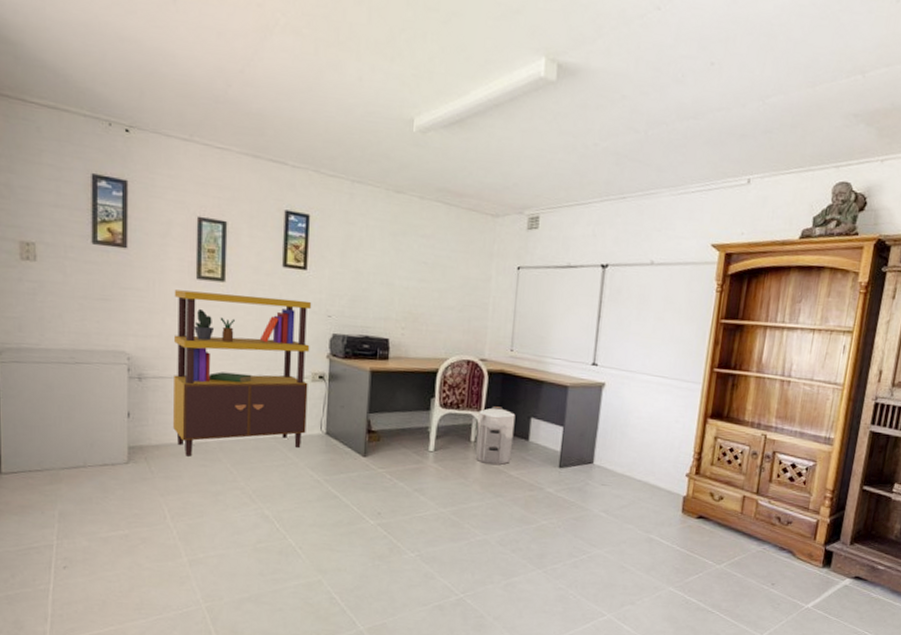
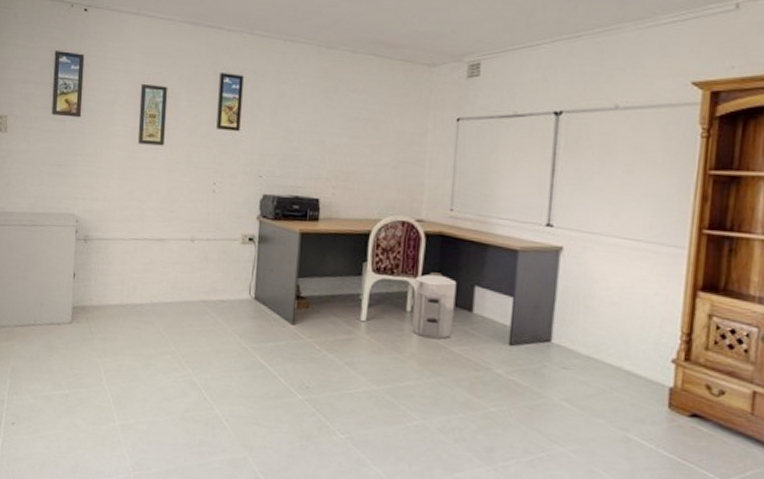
bookcase: present [173,290,312,457] -> none [112,154,244,318]

